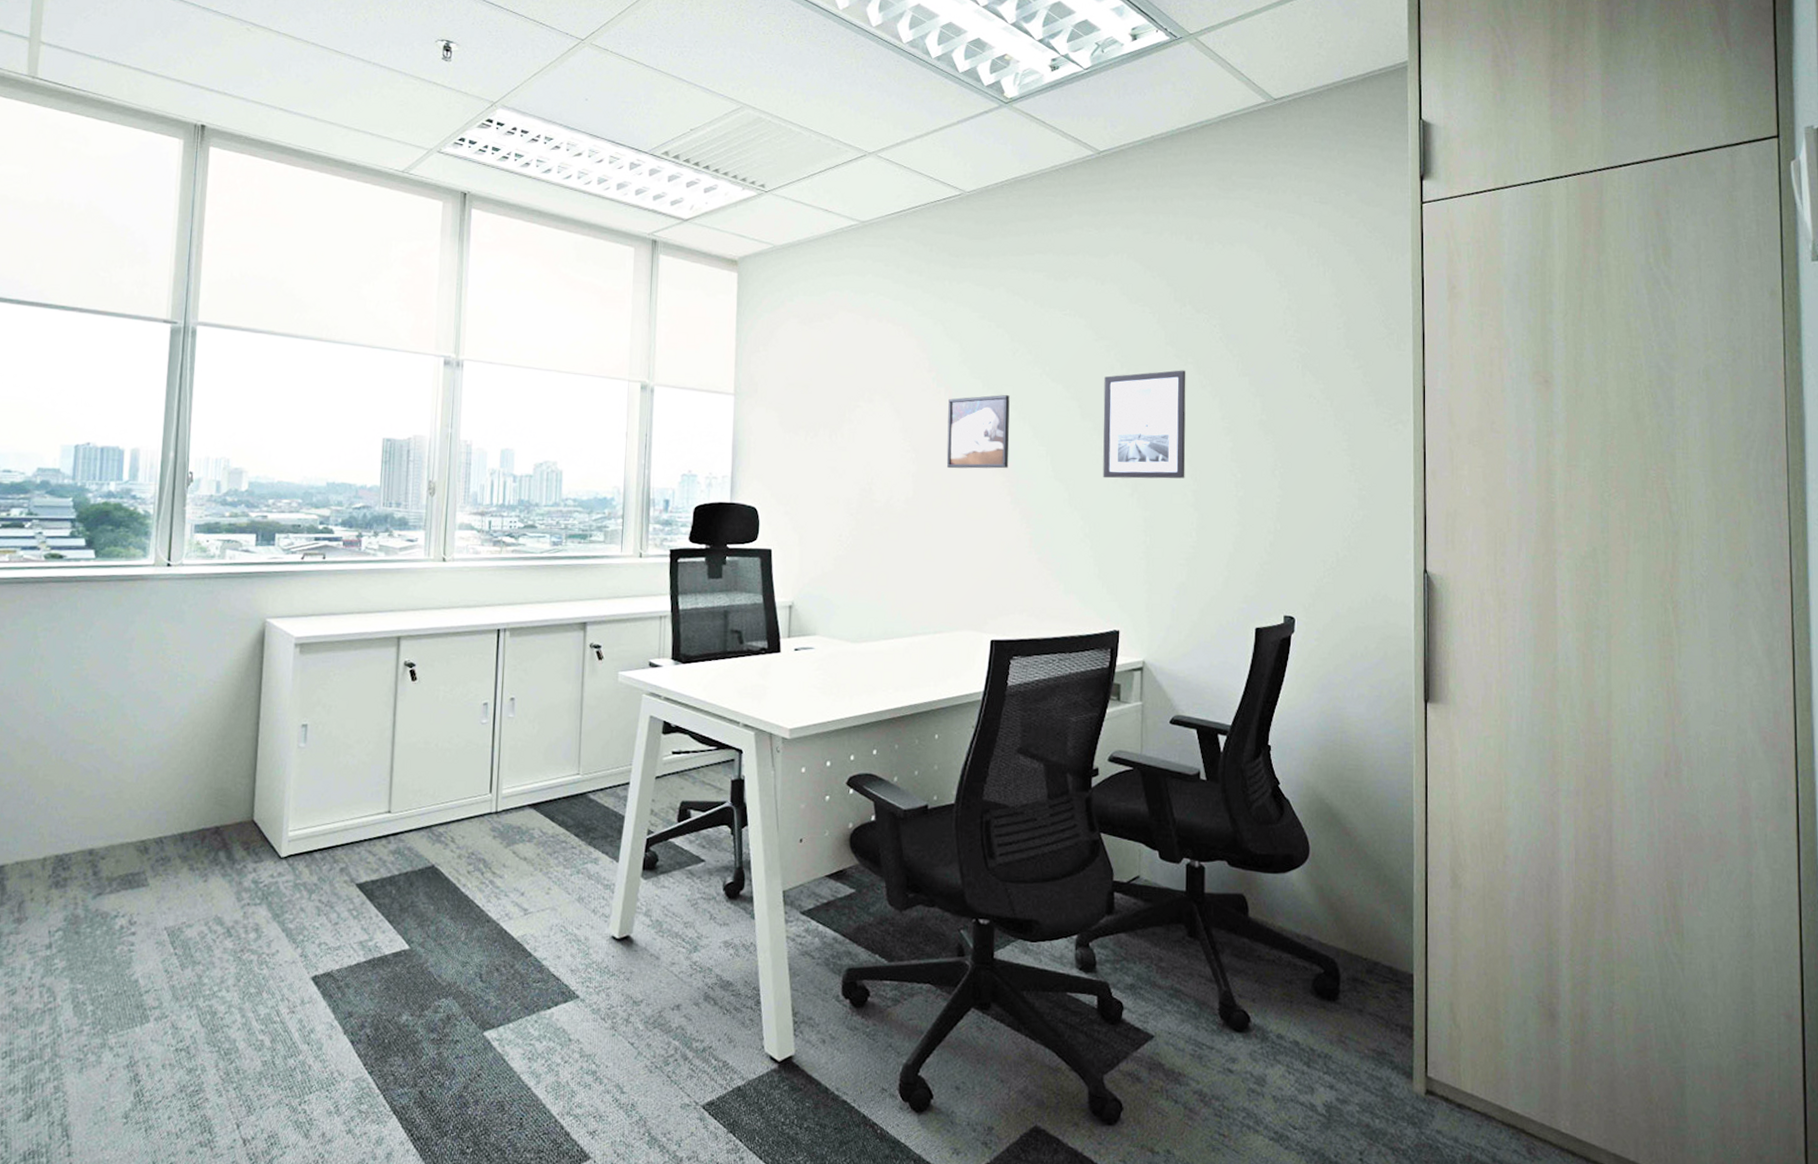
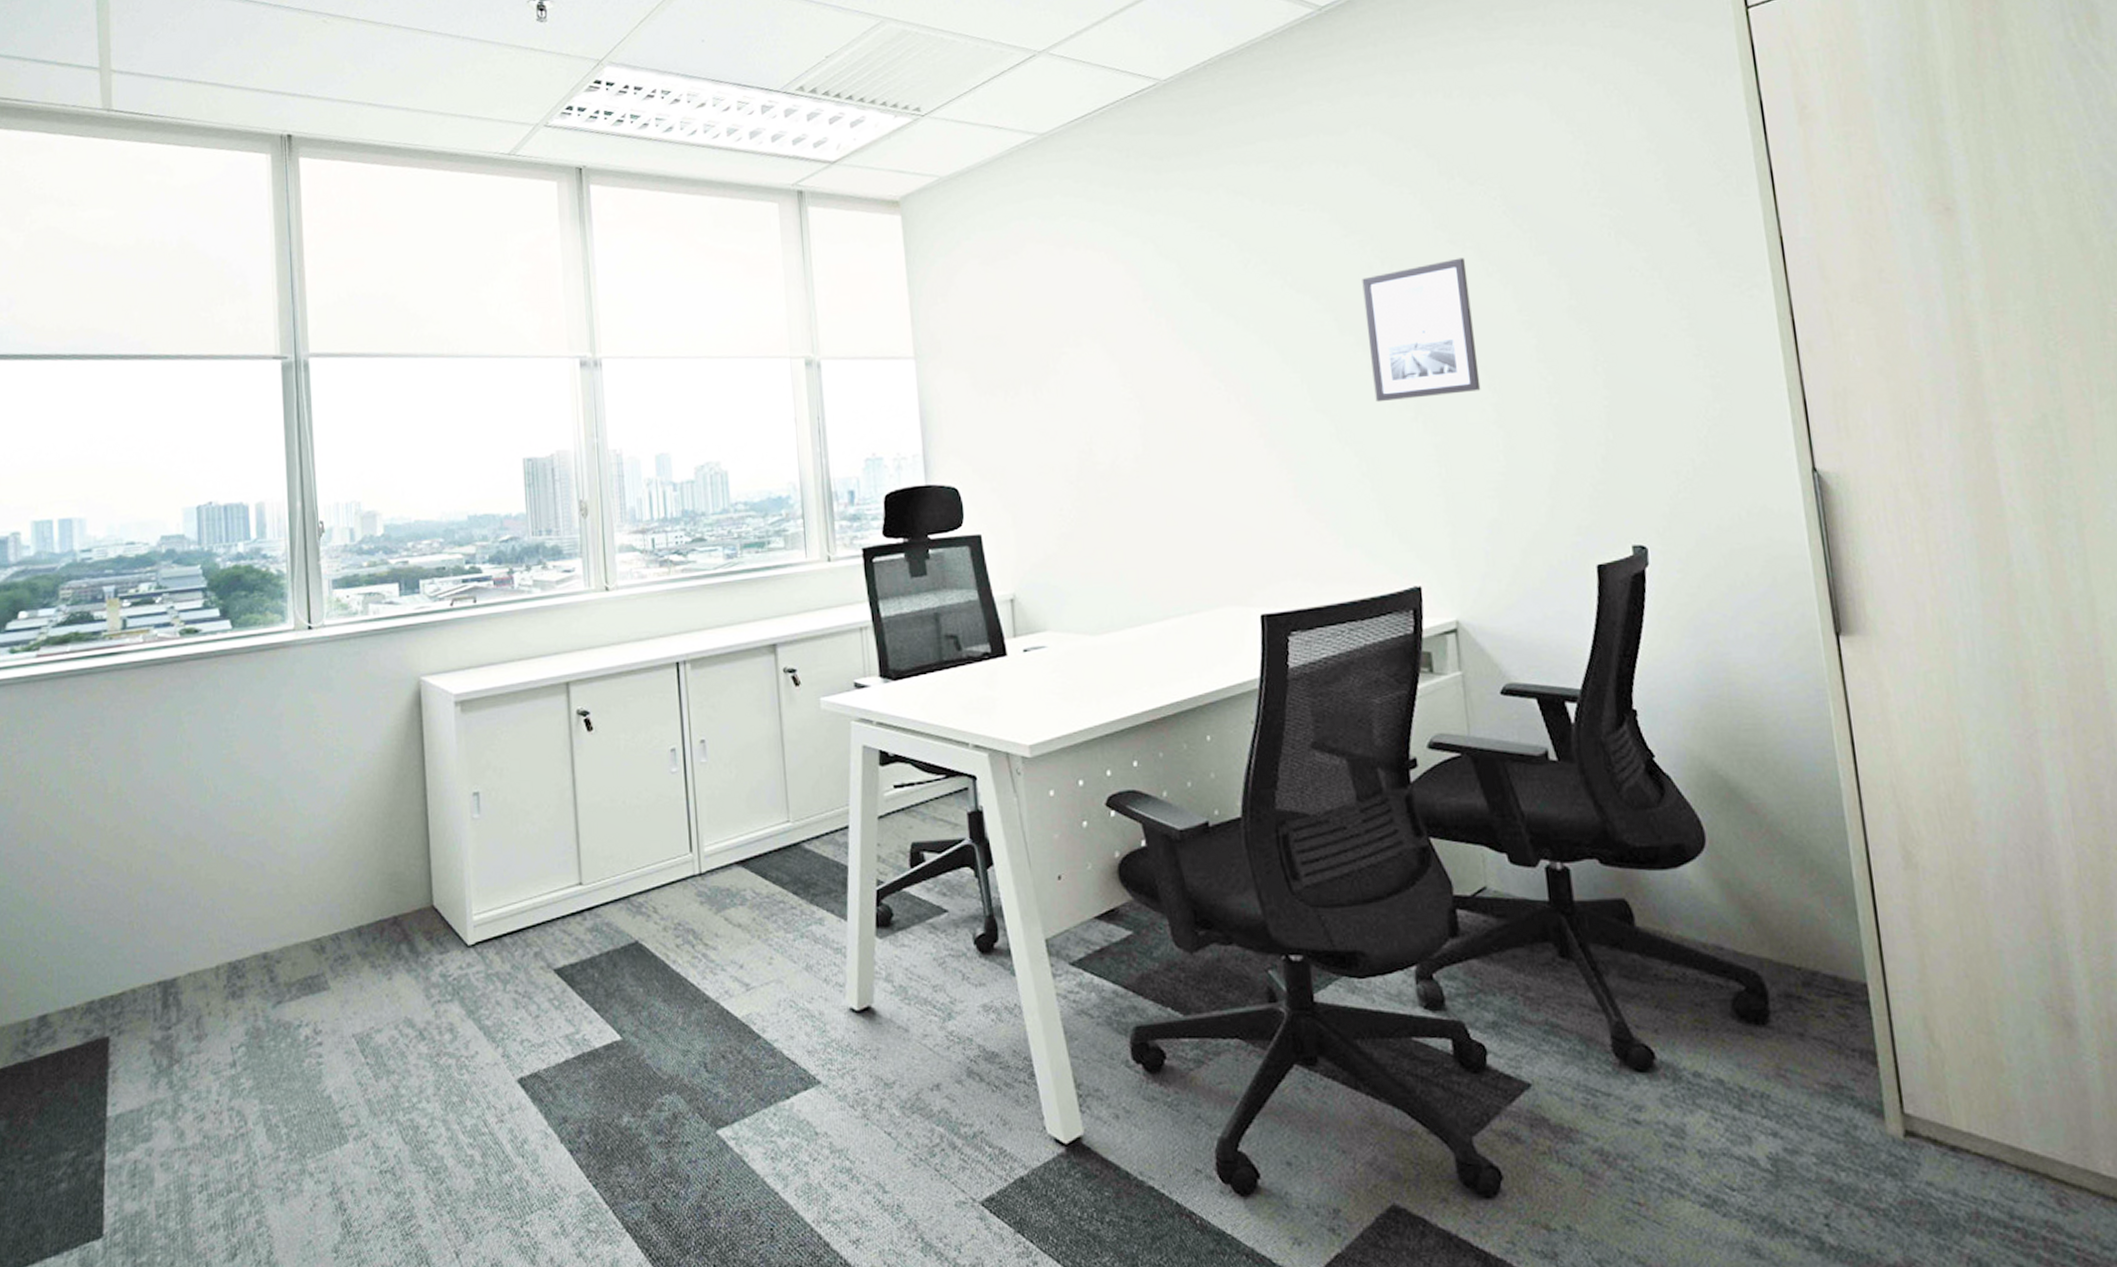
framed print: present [946,394,1010,469] -> none [1172,315,1256,414]

